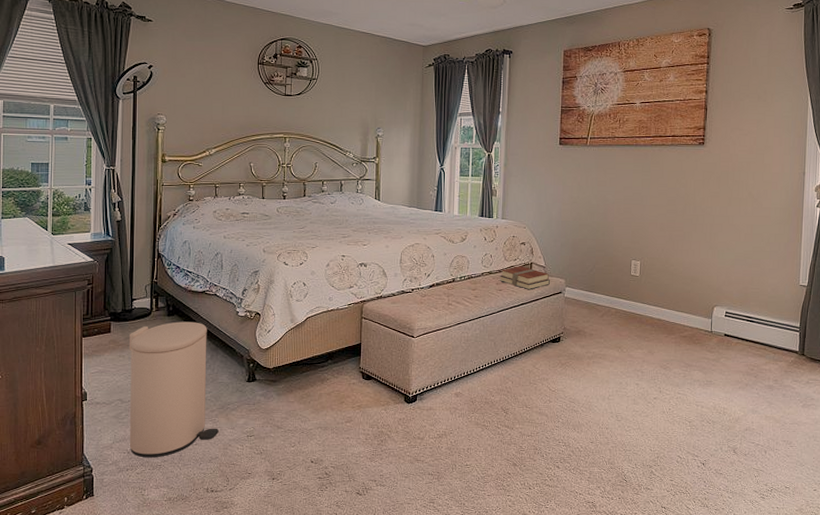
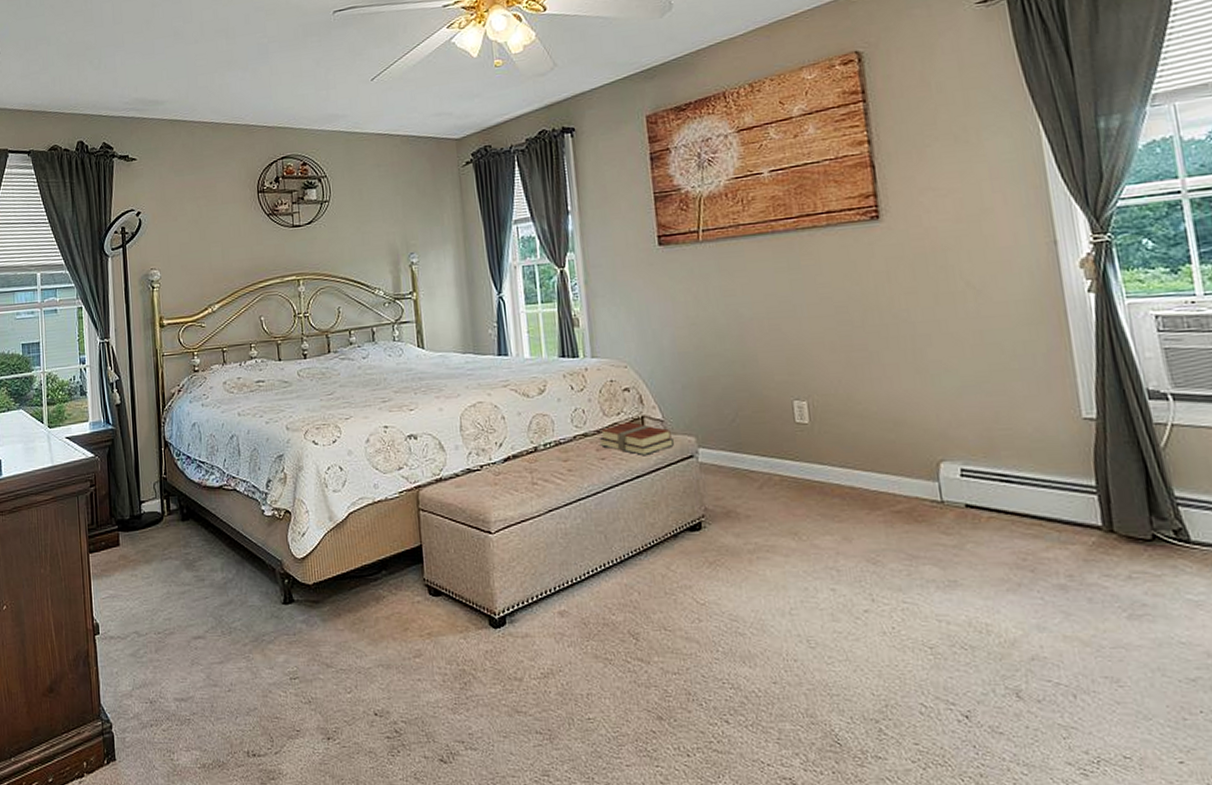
pedal bin: present [129,321,219,458] -> none [141,526,255,710]

